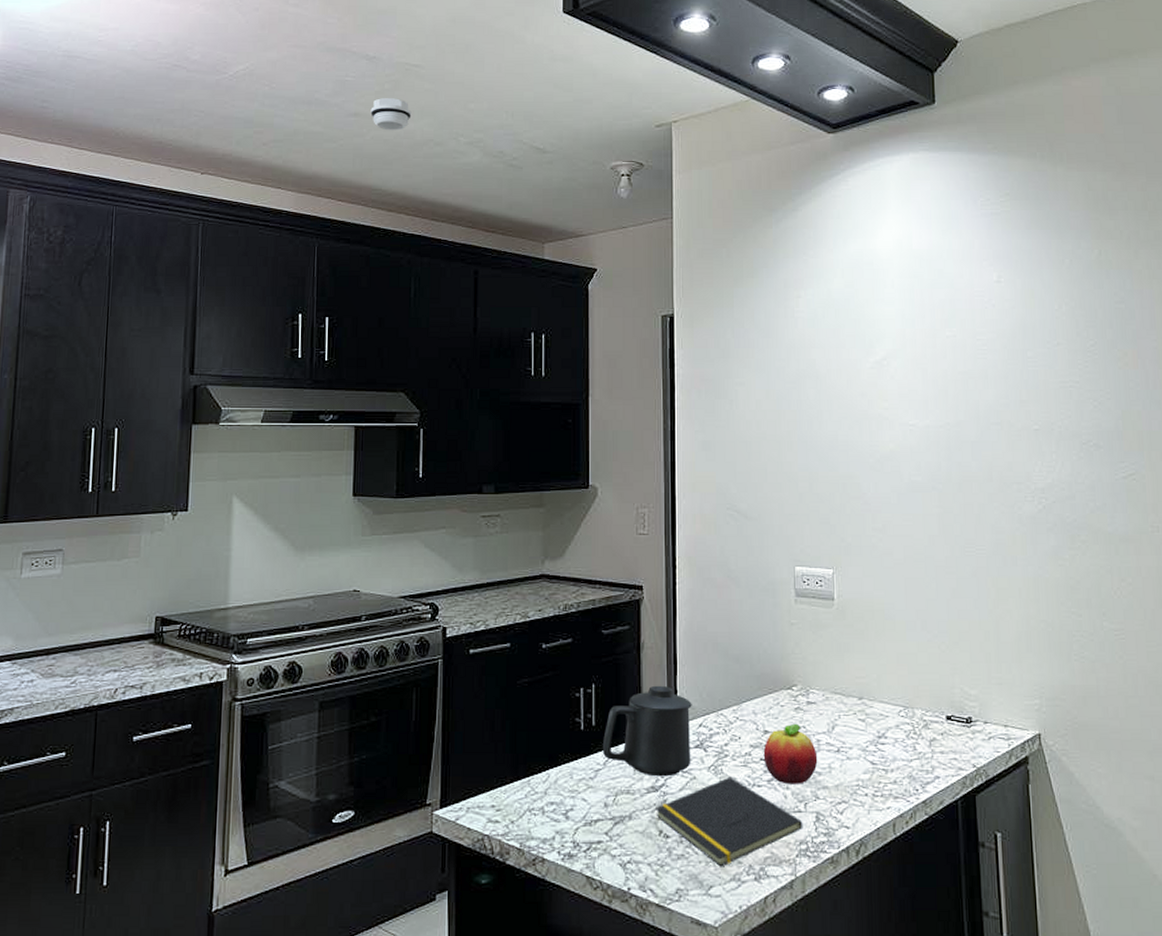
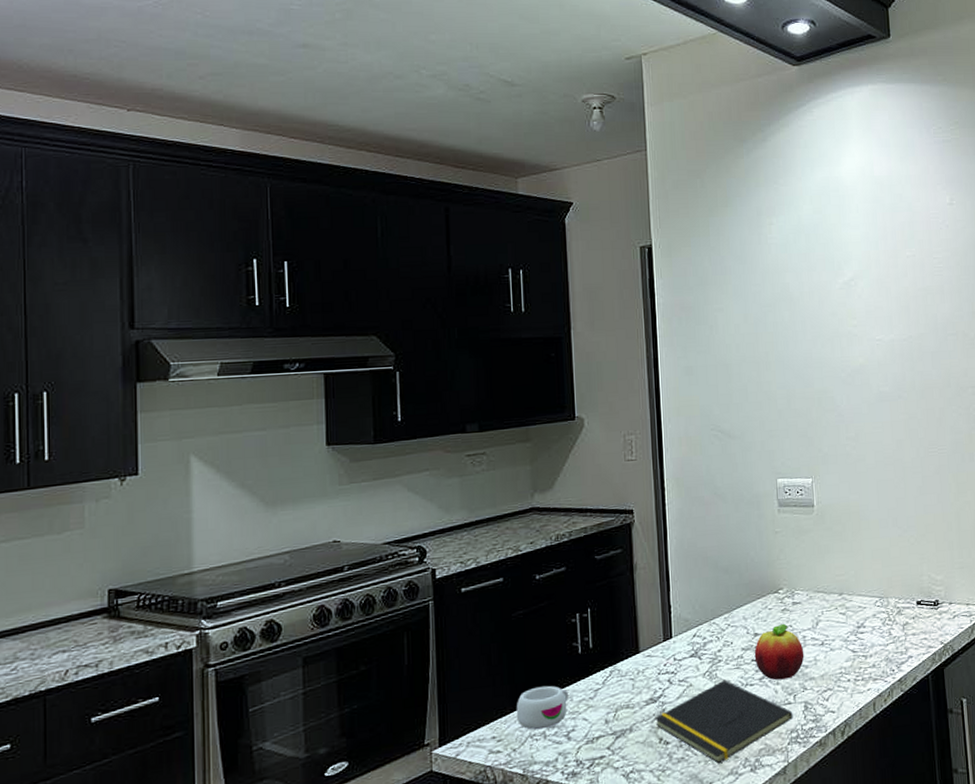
smoke detector: present [370,98,412,131] -> none [321,28,367,63]
mug: none [516,759,570,804] -> present [516,685,569,730]
mug: present [602,685,692,777] -> none [600,602,687,689]

